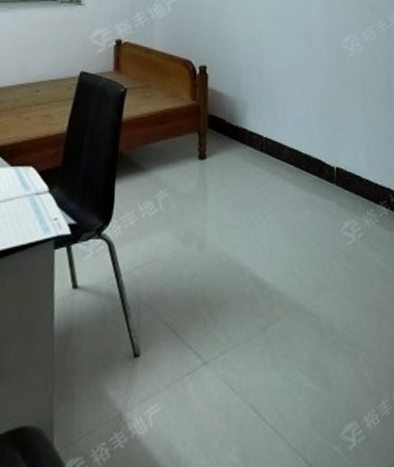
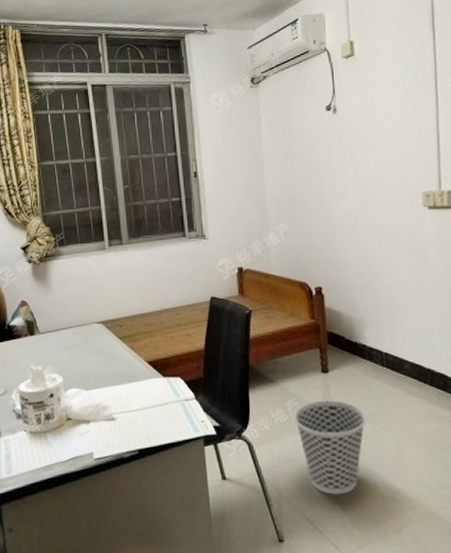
wastebasket: none [164,189,241,296] -> present [294,400,366,495]

